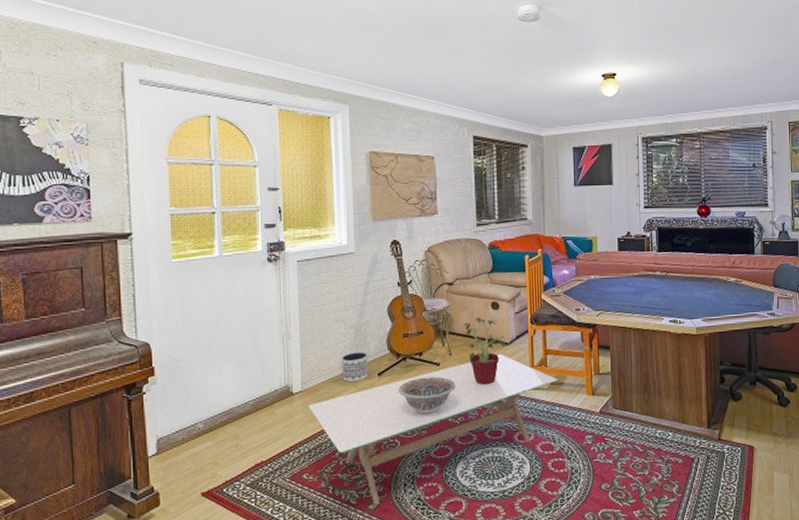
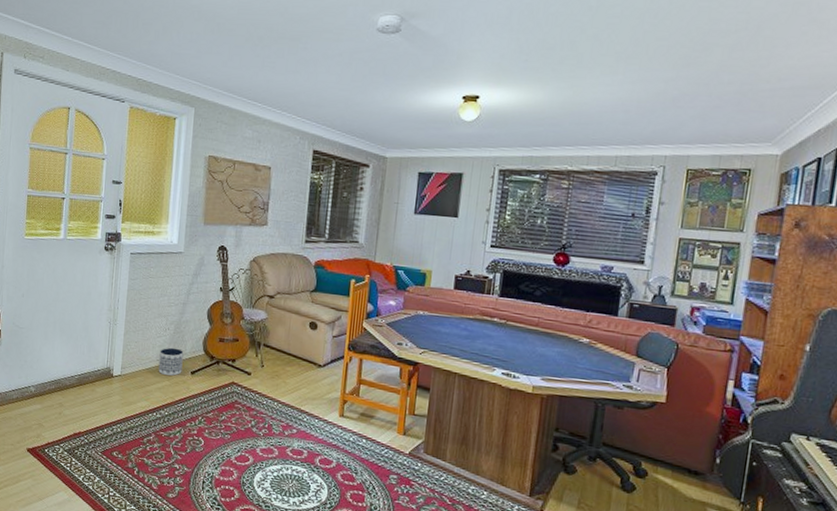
coffee table: present [309,353,558,506] -> none [125,374,369,496]
decorative bowl: present [398,376,457,414] -> none [208,383,265,420]
potted plant: present [464,317,504,386] -> none [280,334,318,404]

